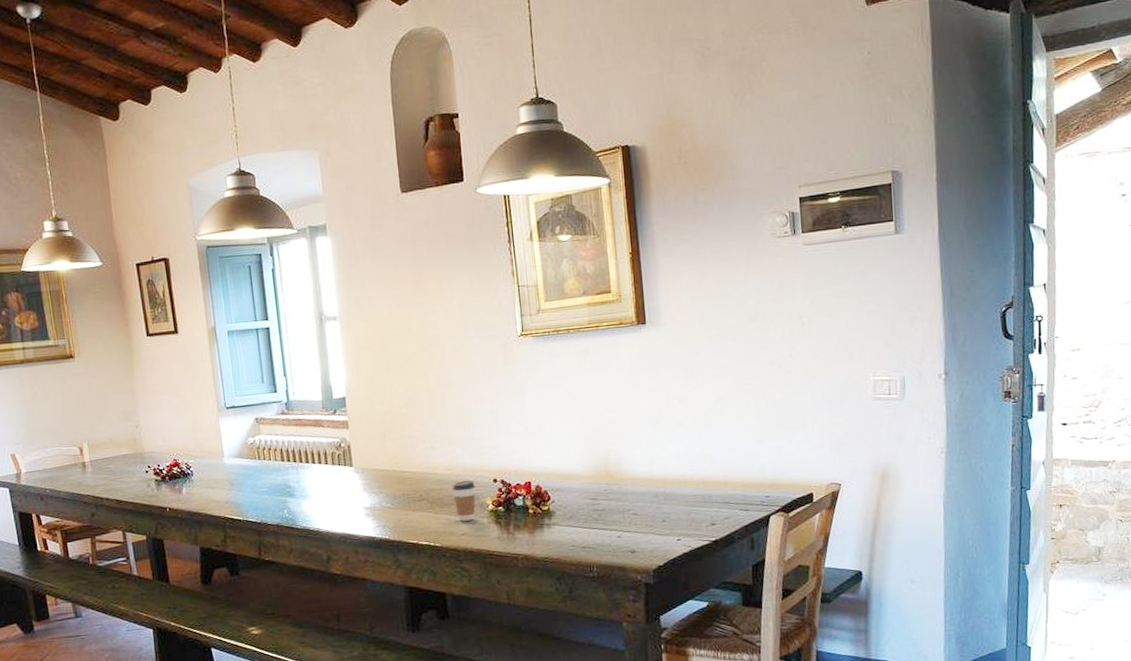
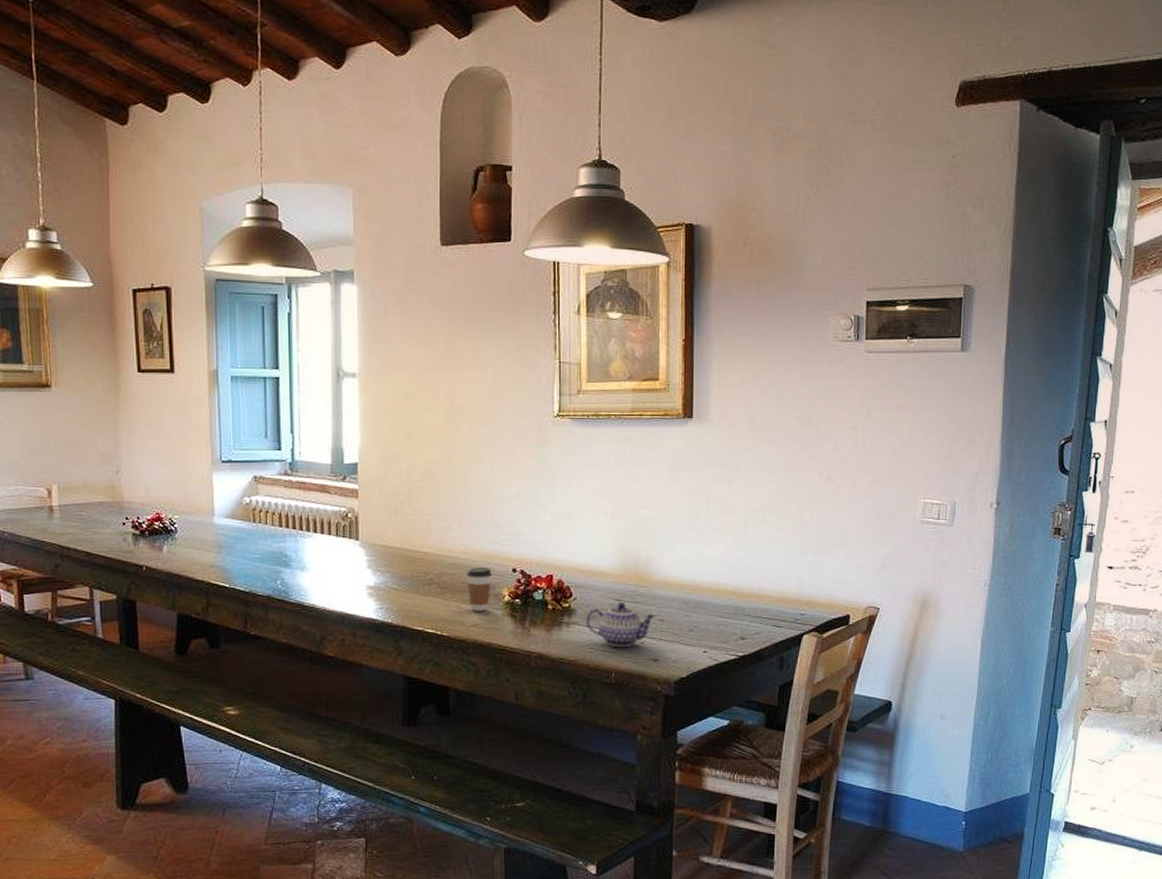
teapot: none [565,501,629,543] -> present [586,603,655,648]

